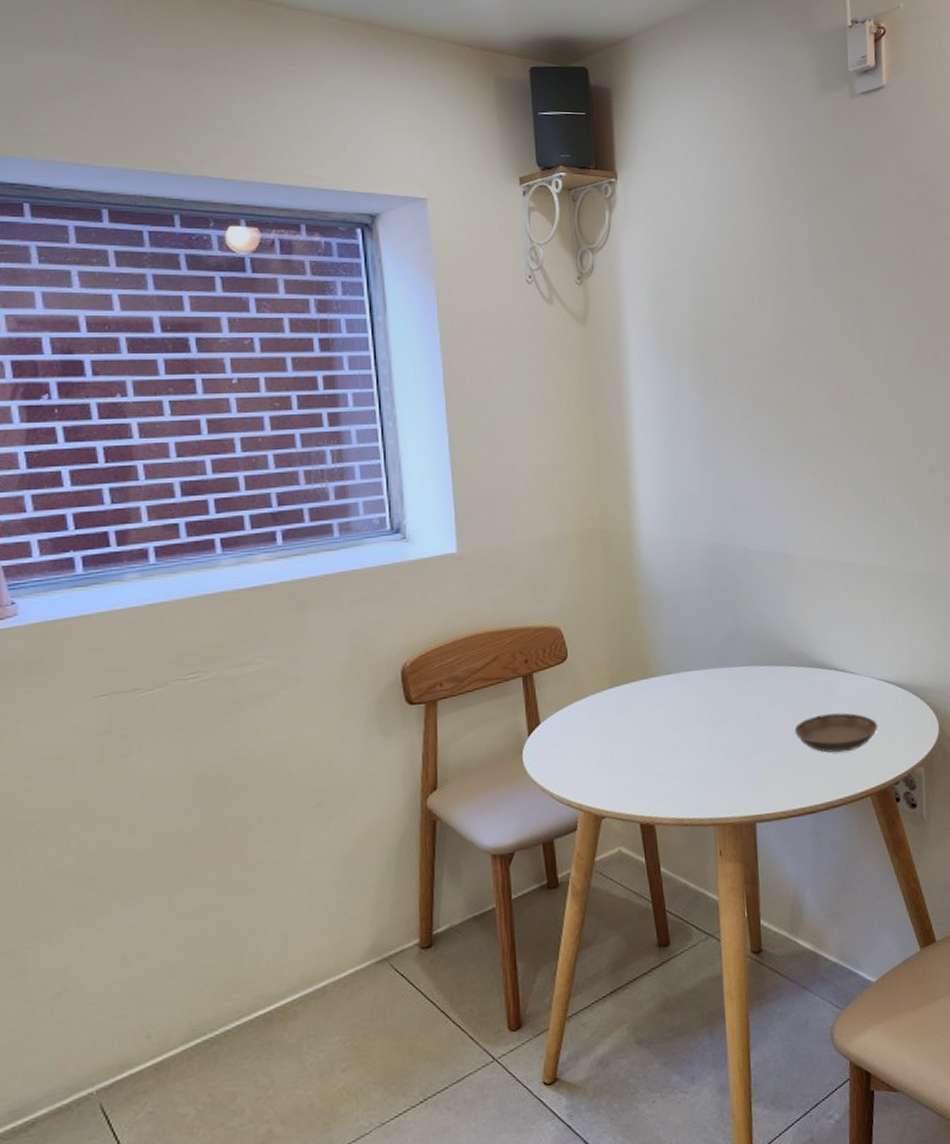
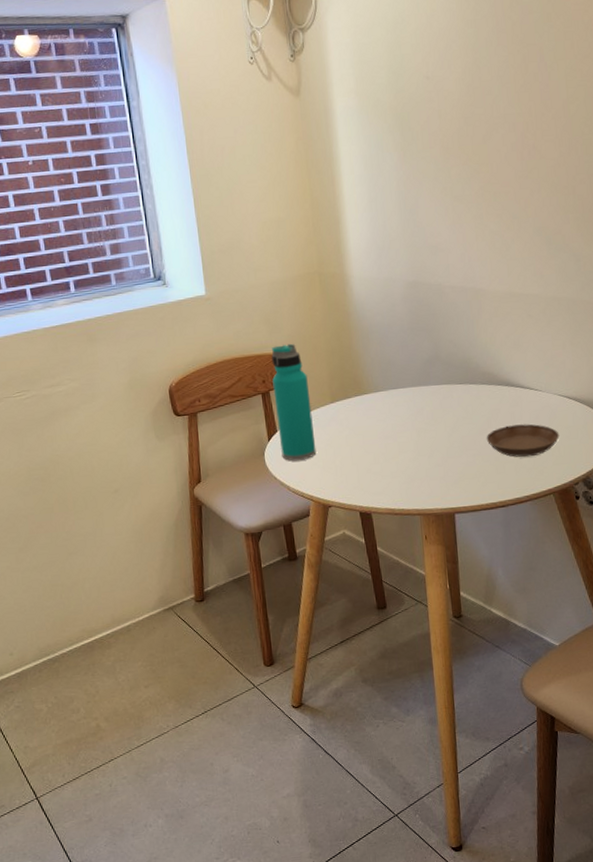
water bottle: none [537,614,589,761] -> present [271,343,317,461]

